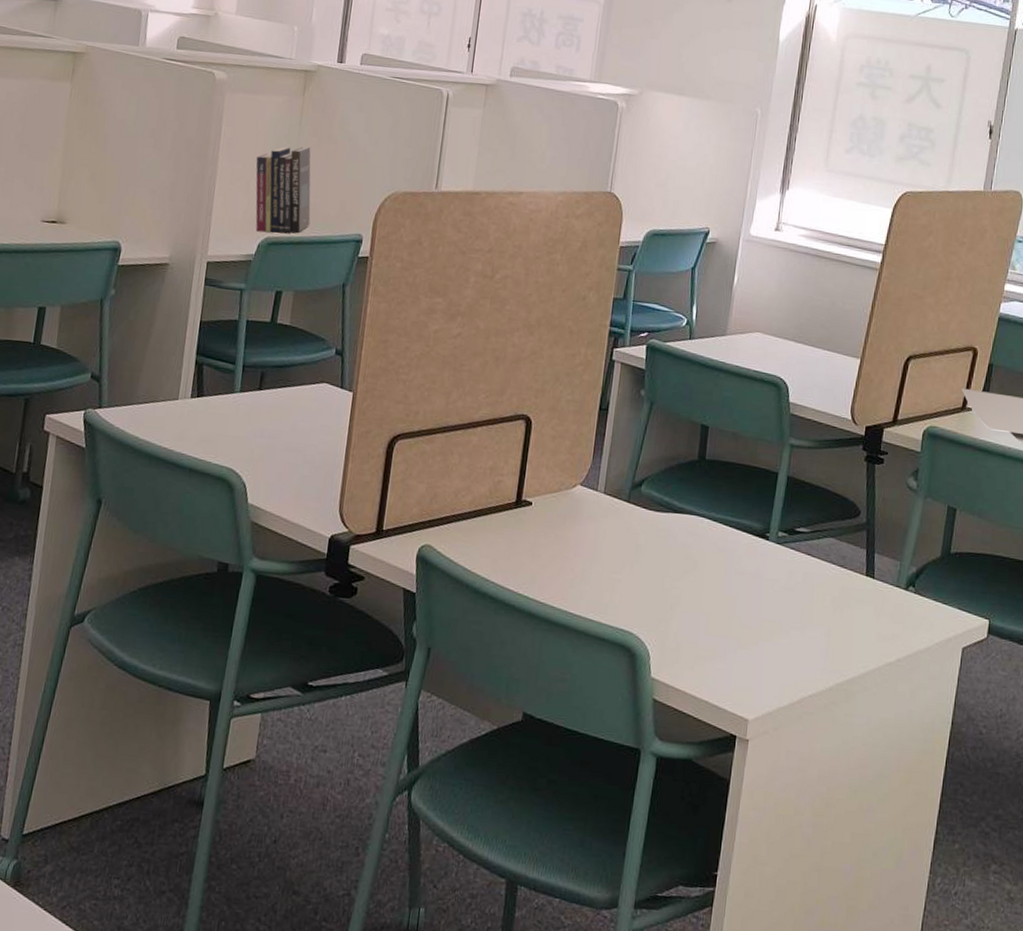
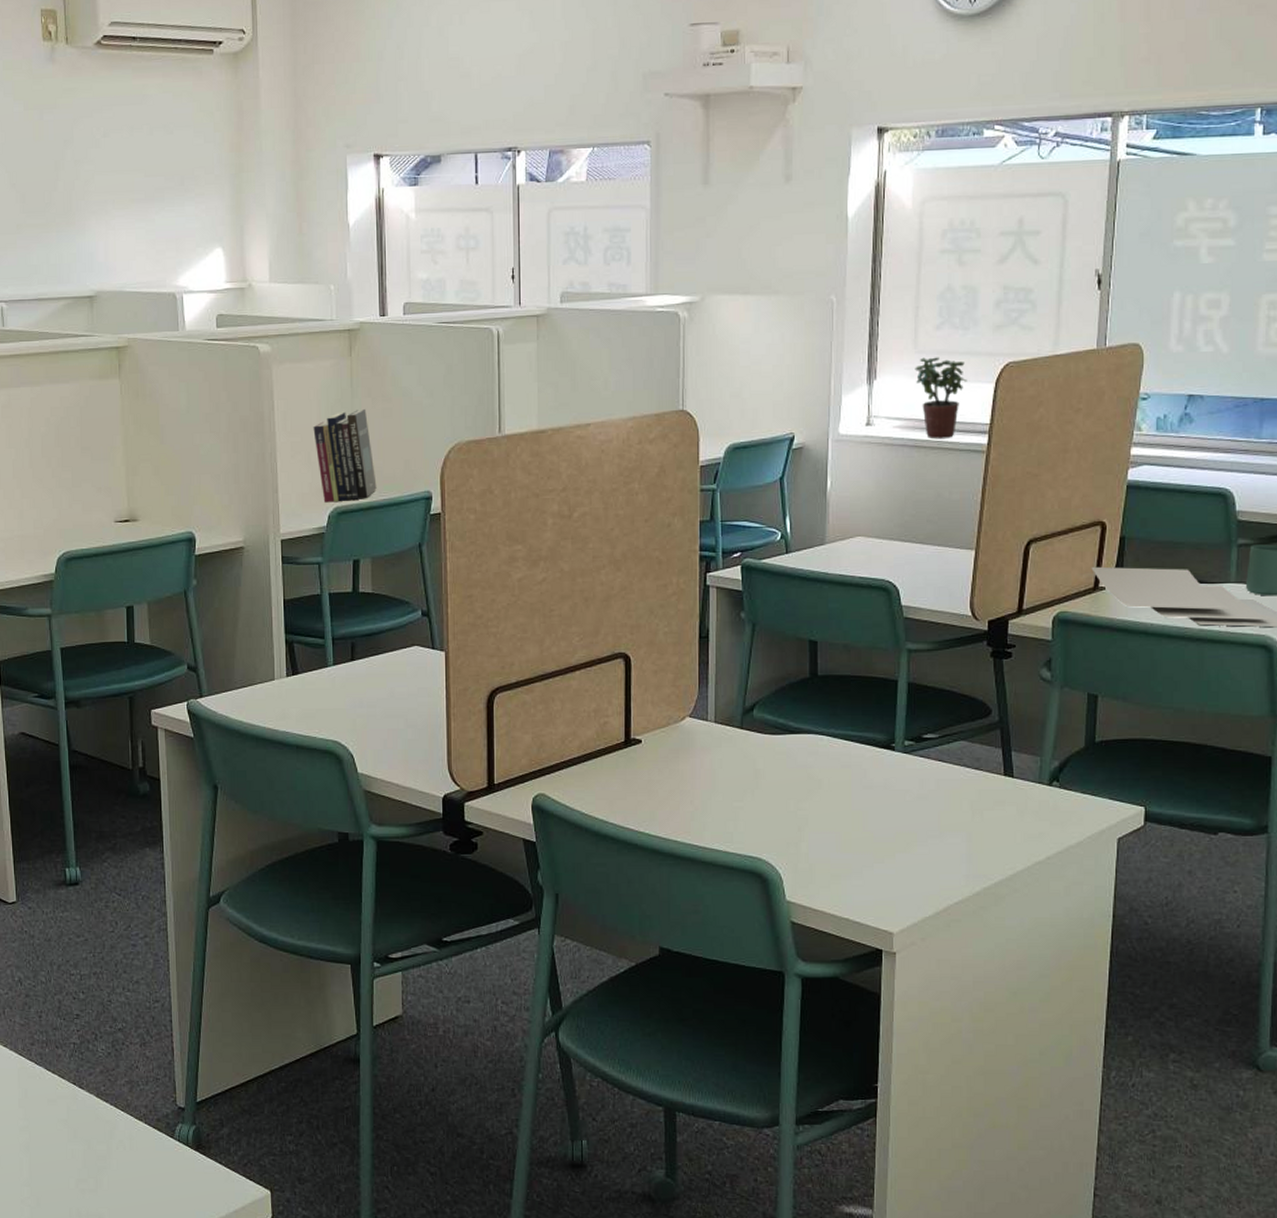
potted plant: none [824,176,869,254] -> present [915,357,967,440]

